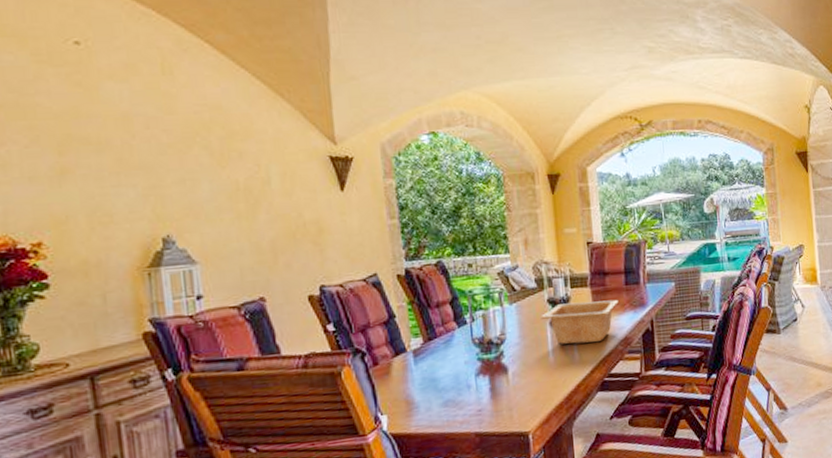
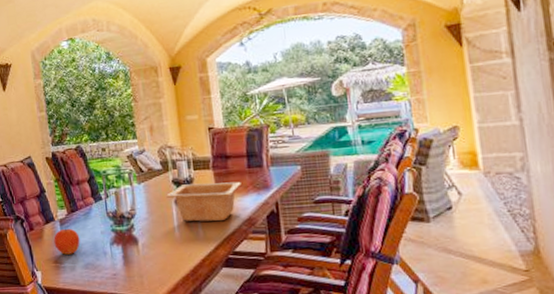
fruit: none [405,359,439,393] -> present [53,228,80,255]

